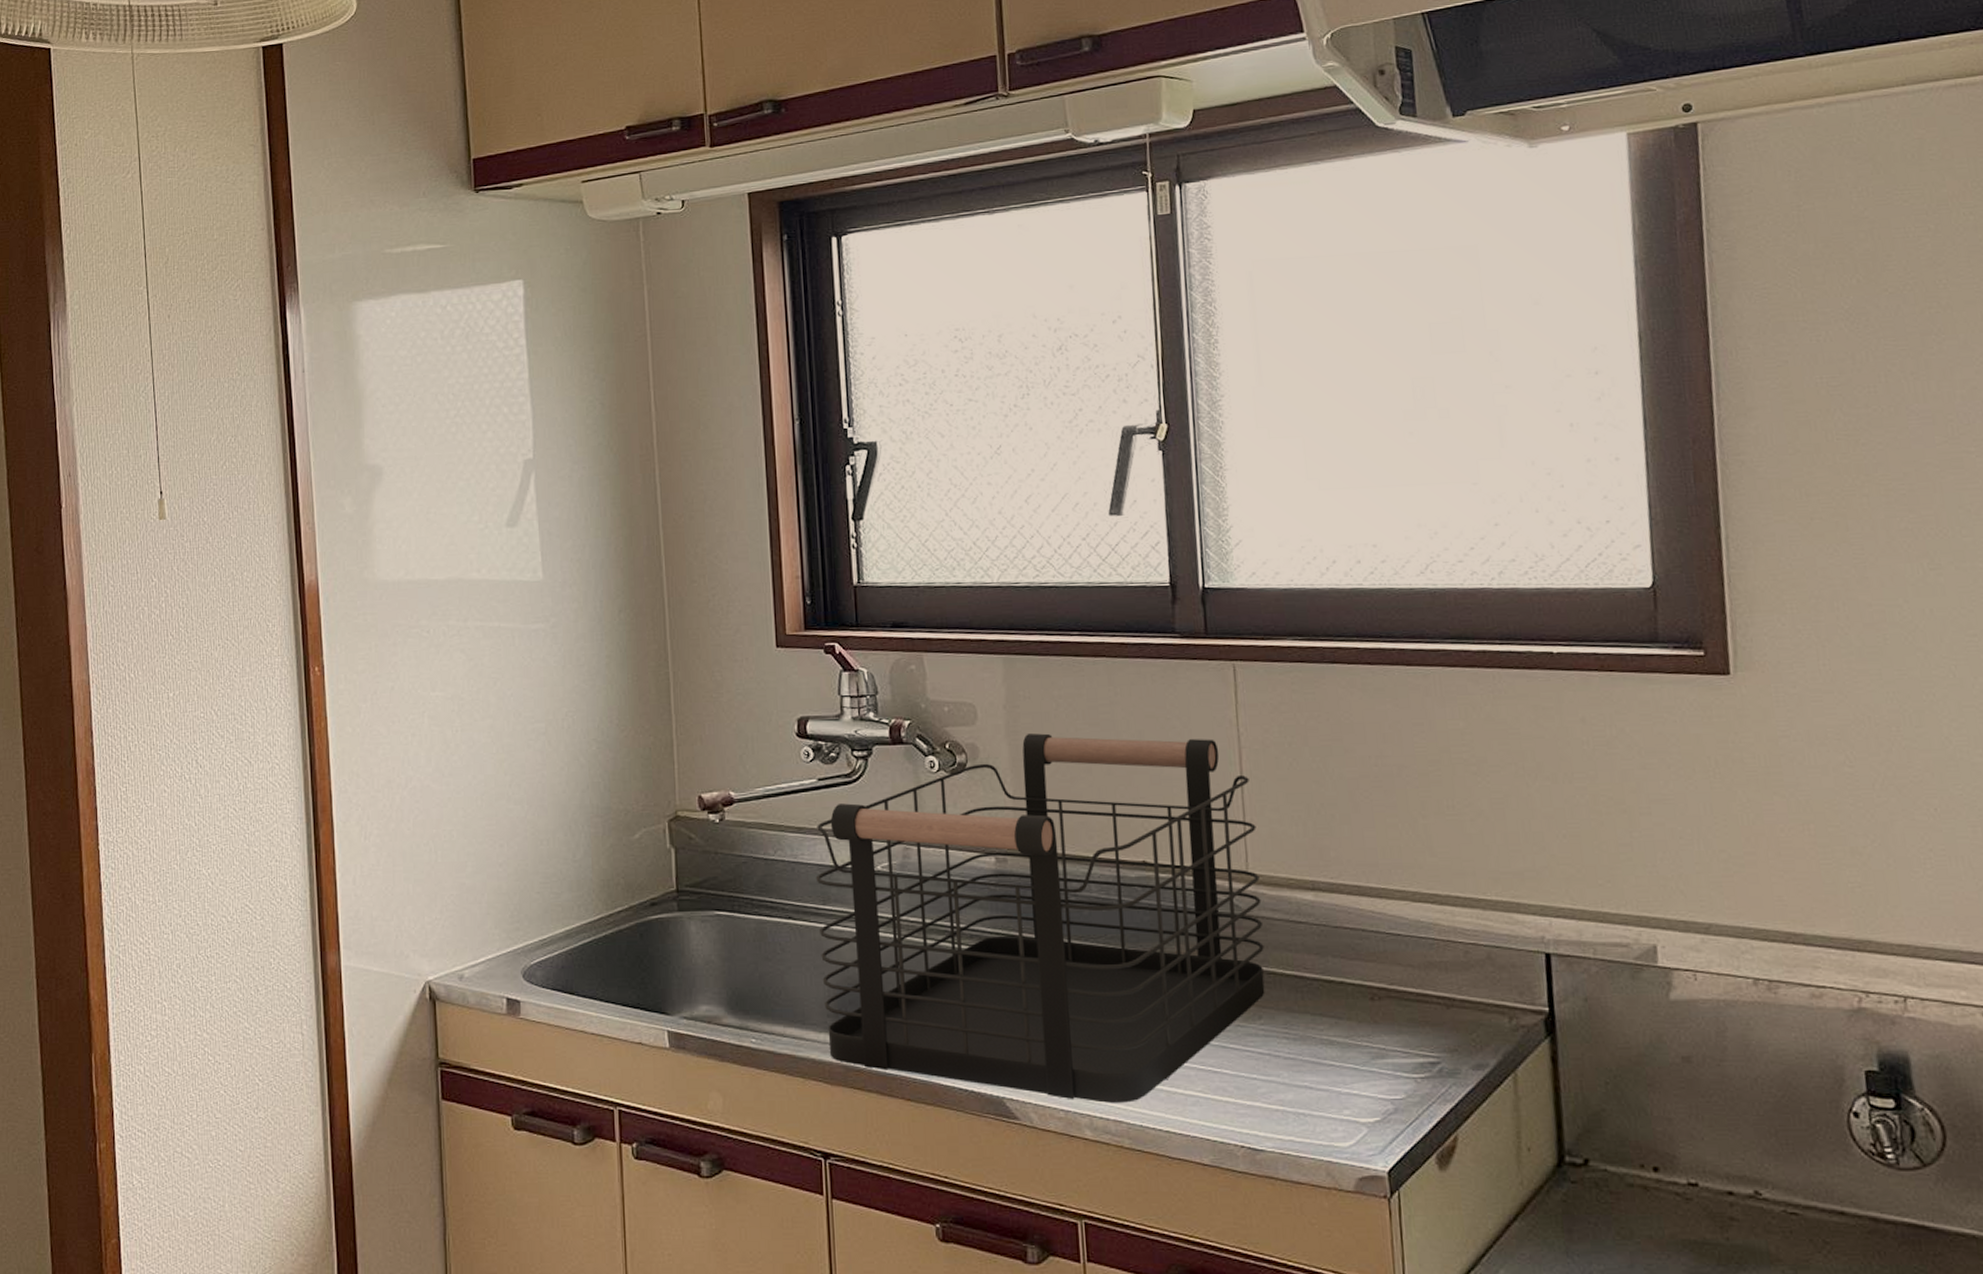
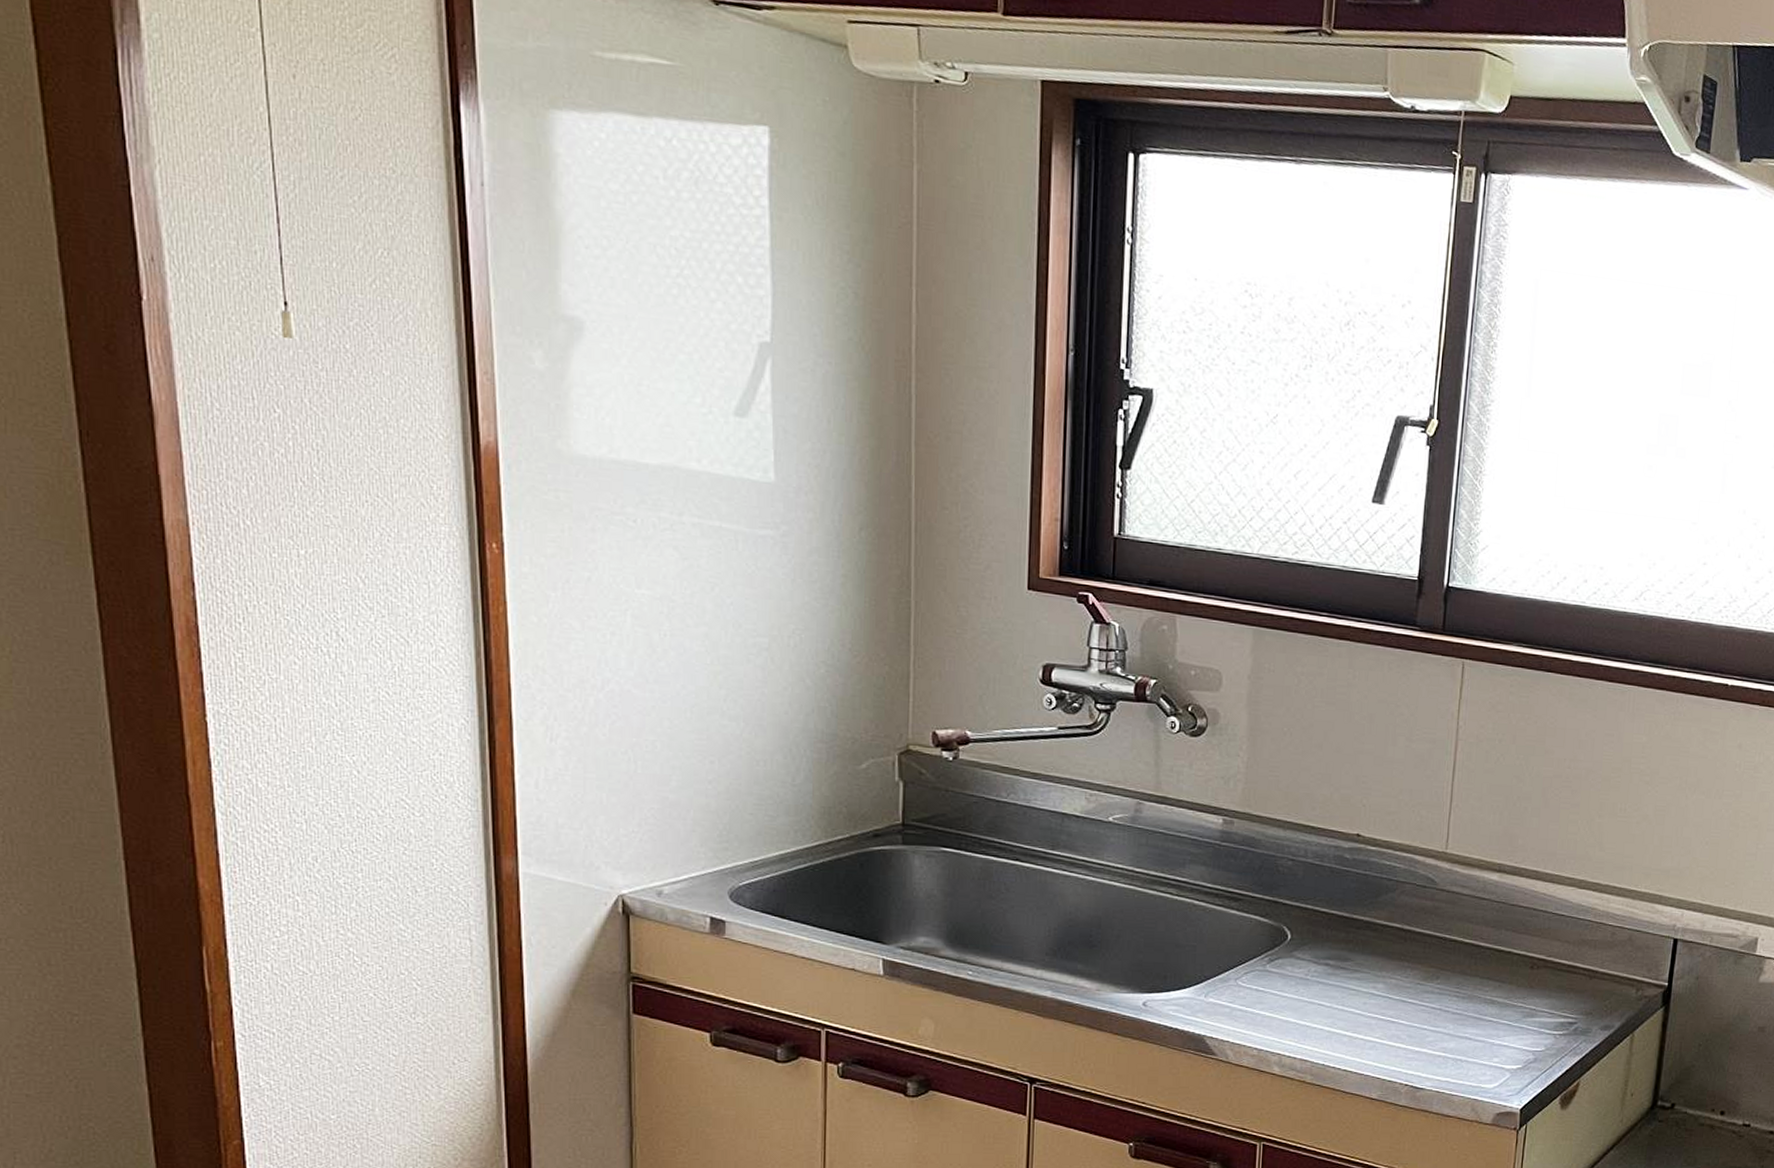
dish rack: present [815,733,1265,1103] -> none [1043,705,1461,1045]

